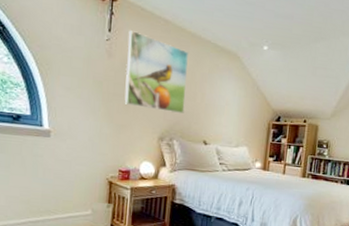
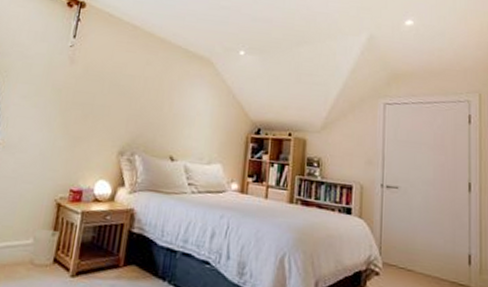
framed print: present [124,30,188,113] -> none [83,36,157,124]

